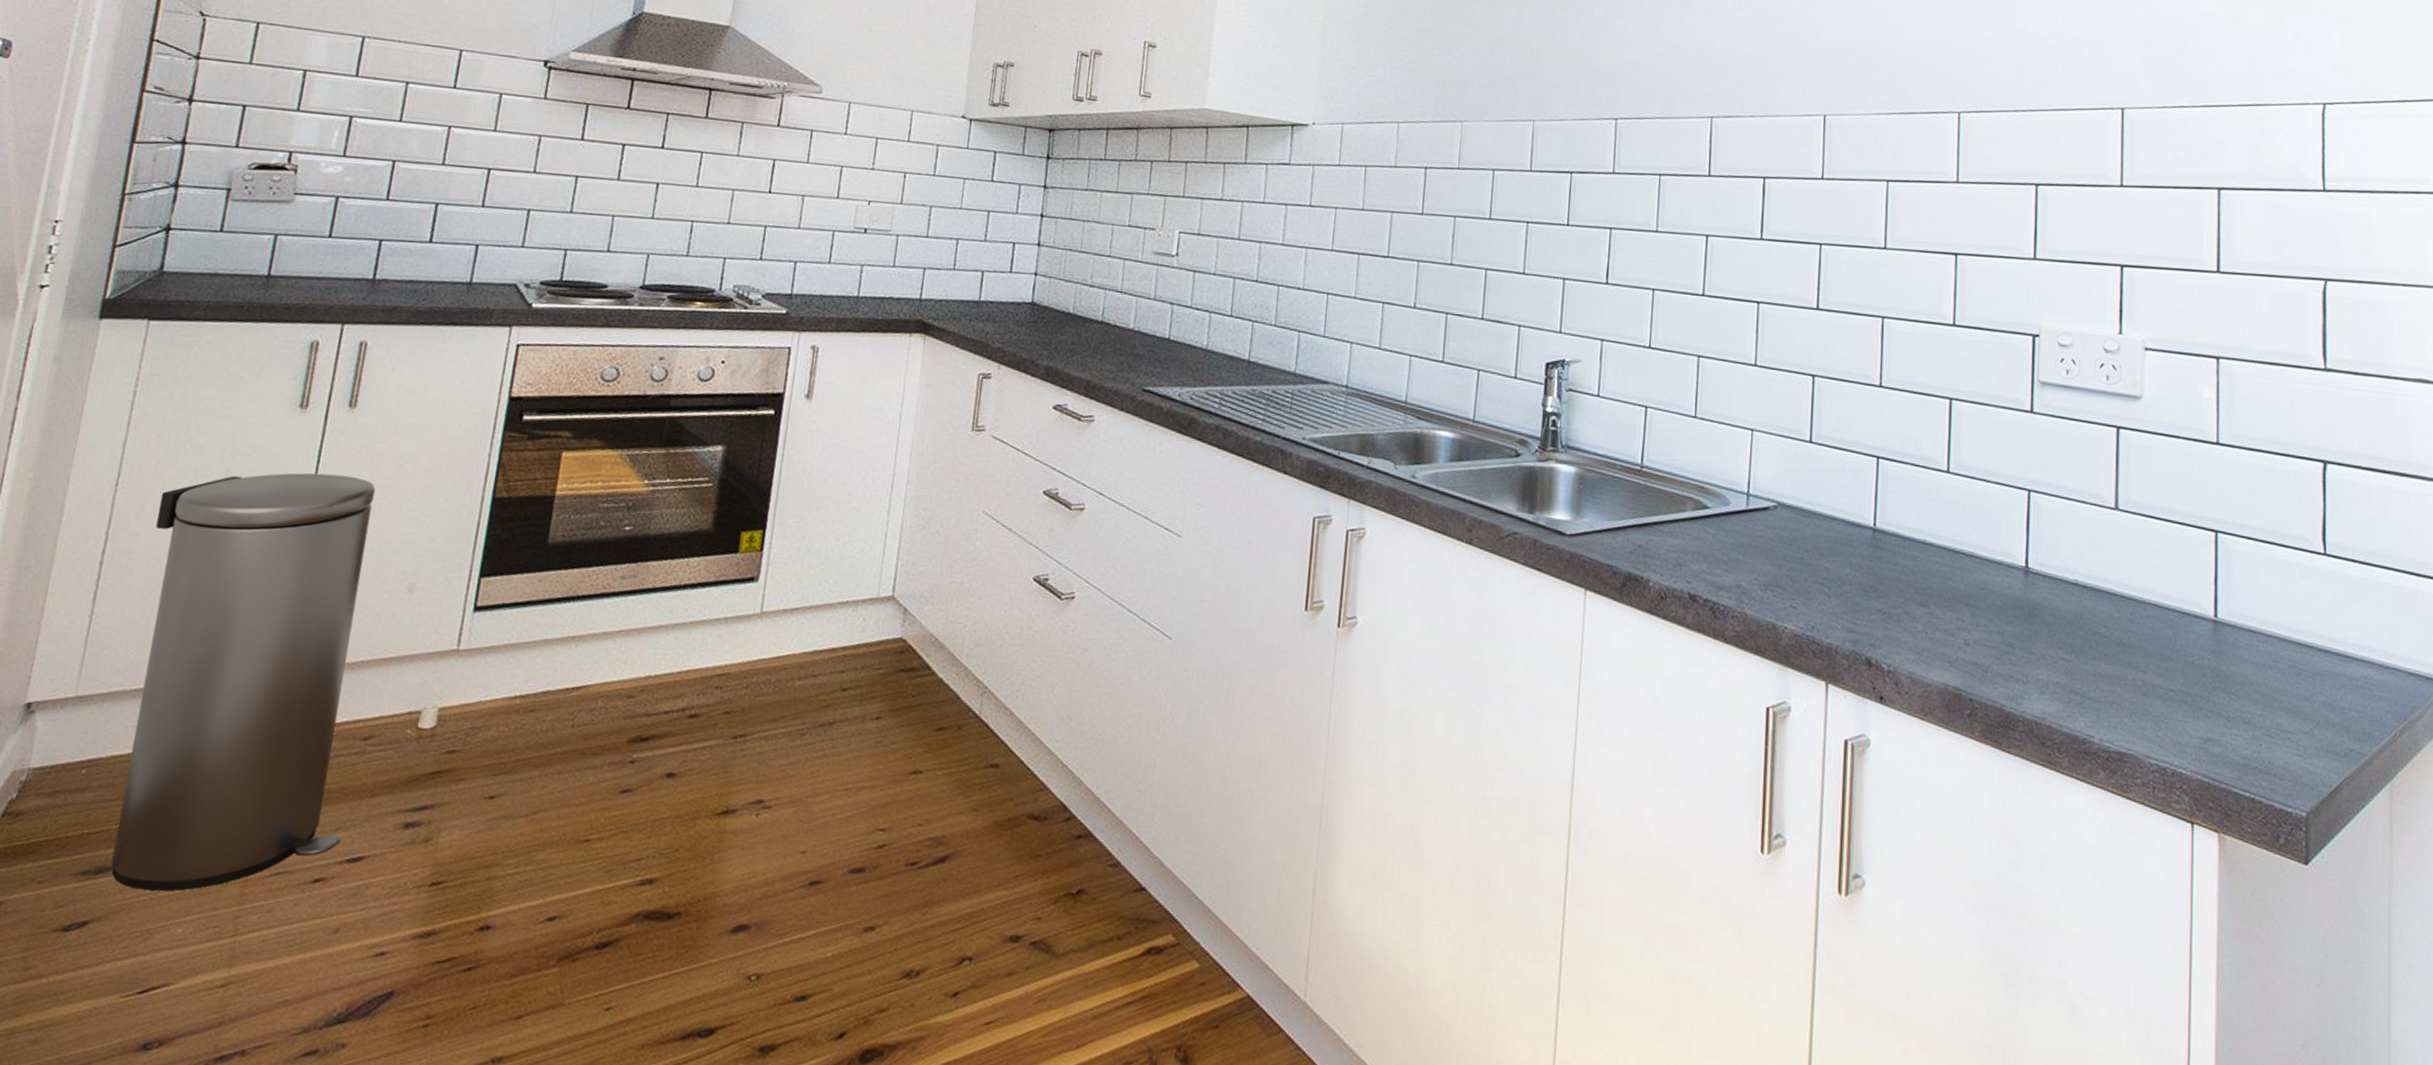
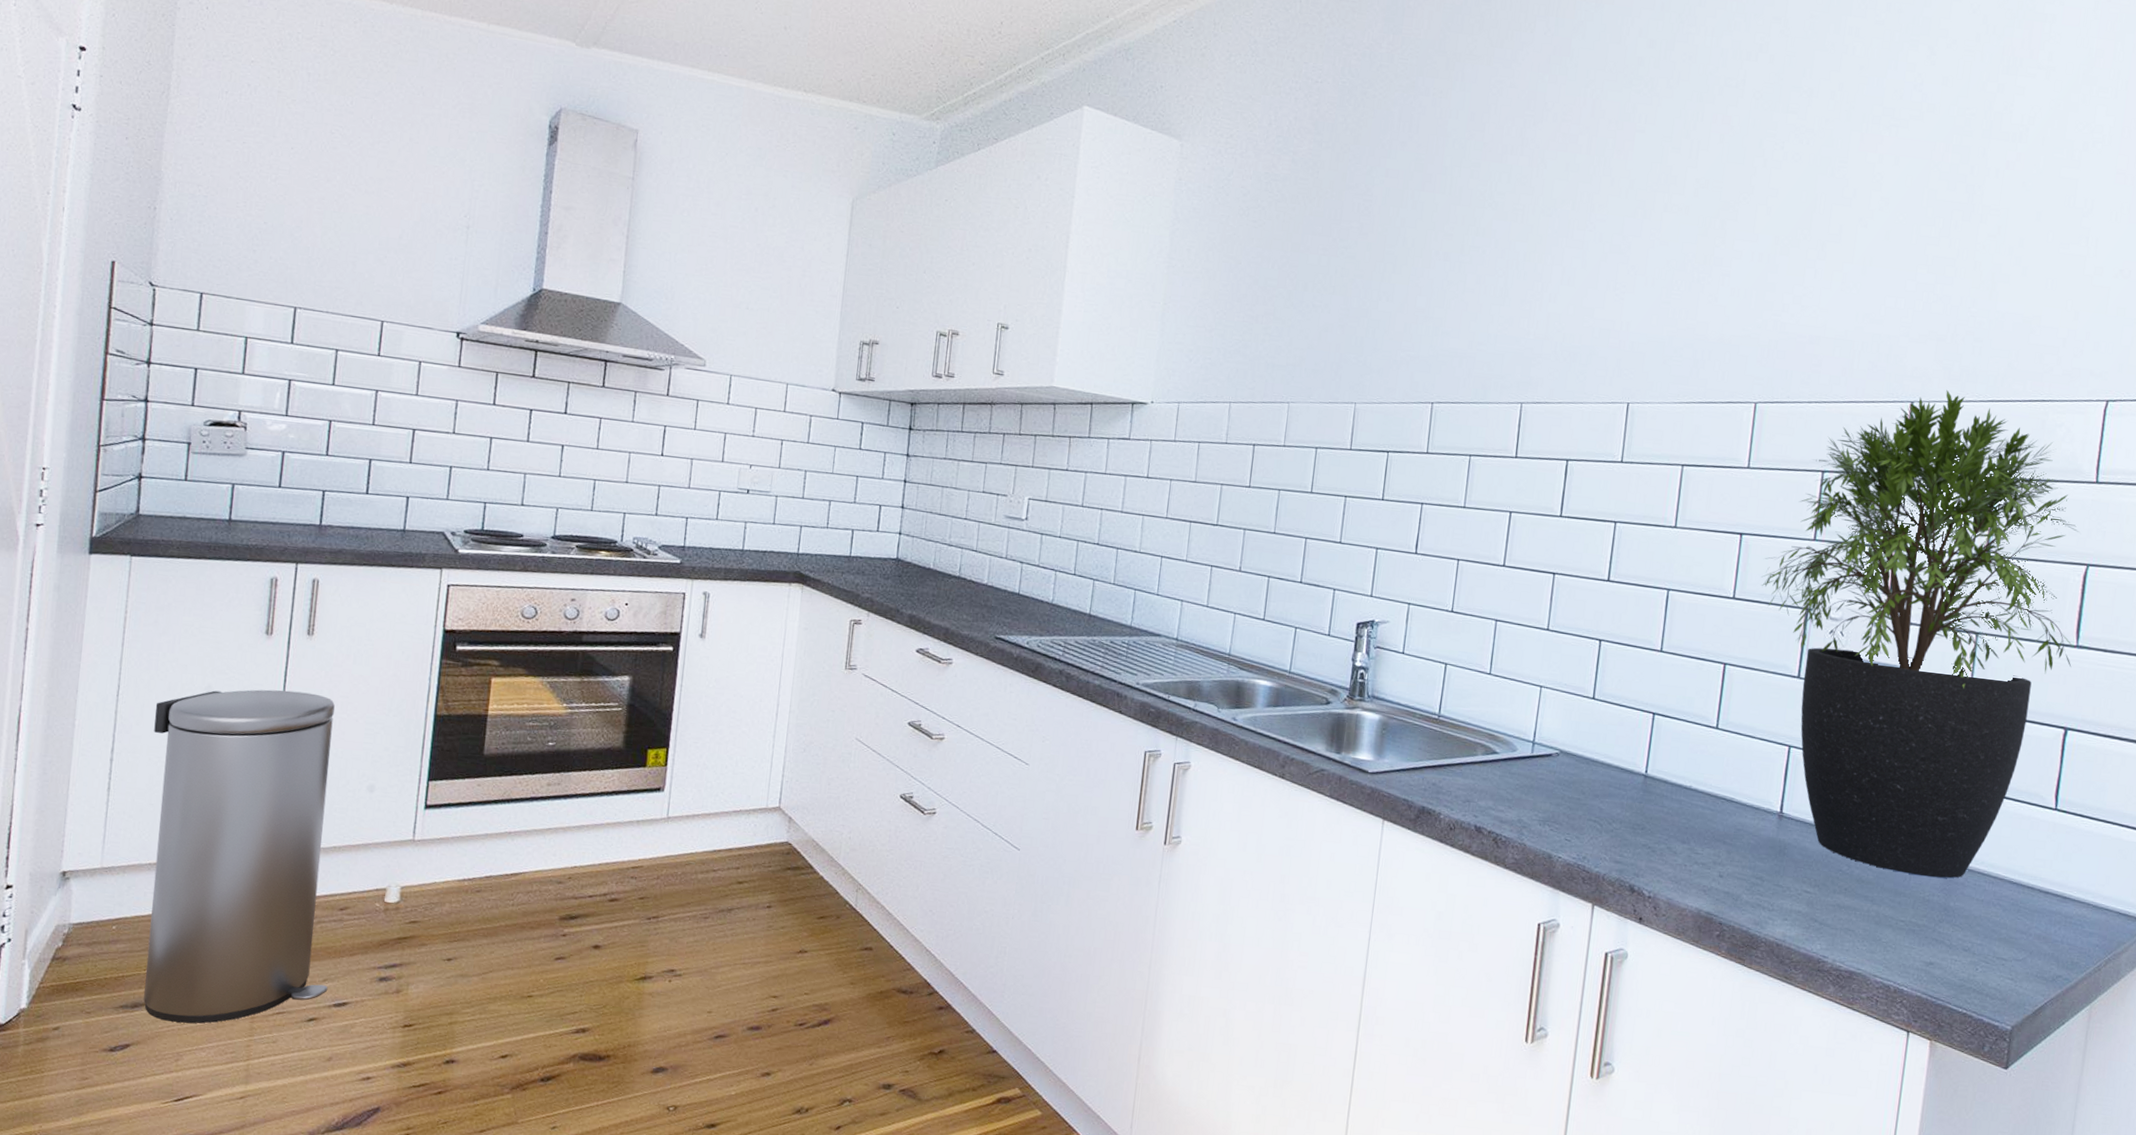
potted plant: none [1981,95,2322,639] -> present [1761,389,2079,879]

